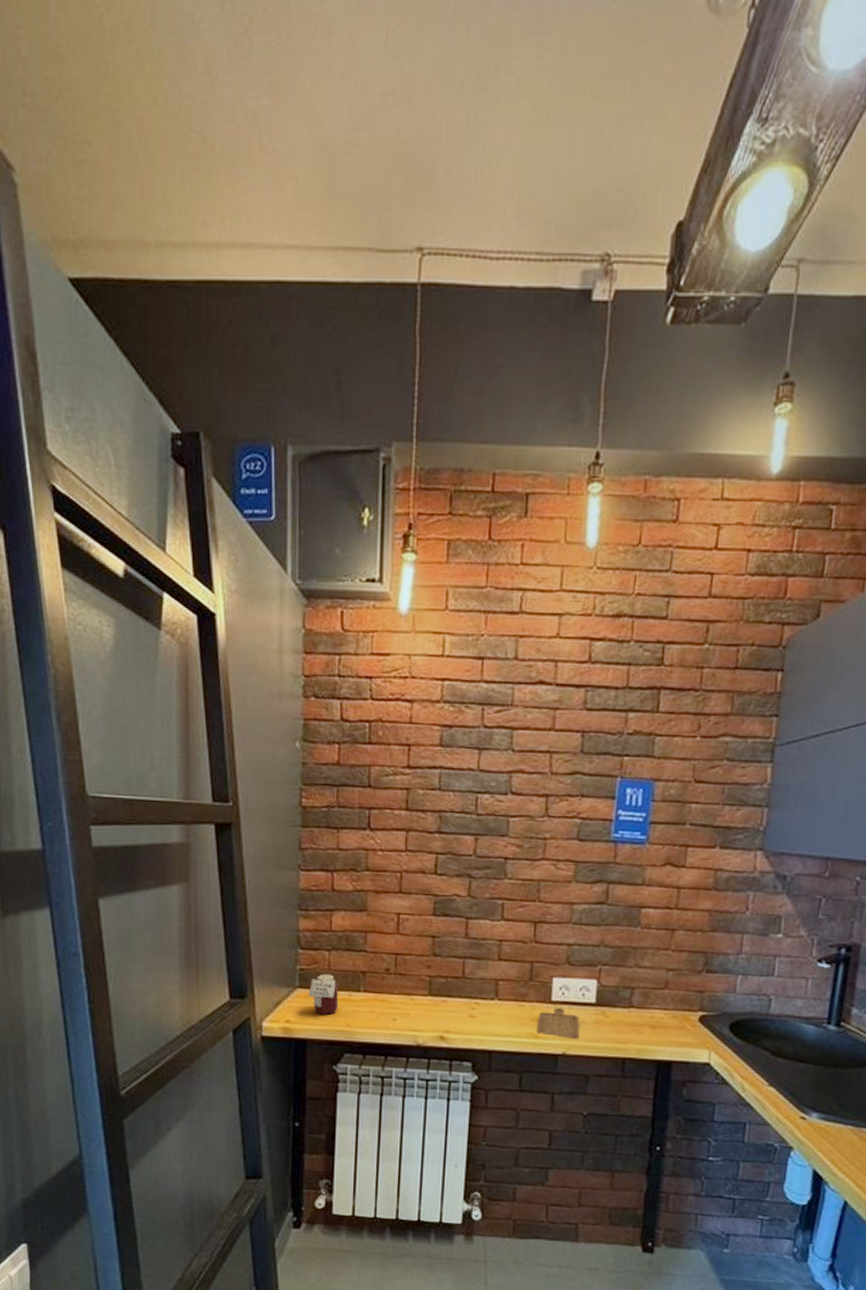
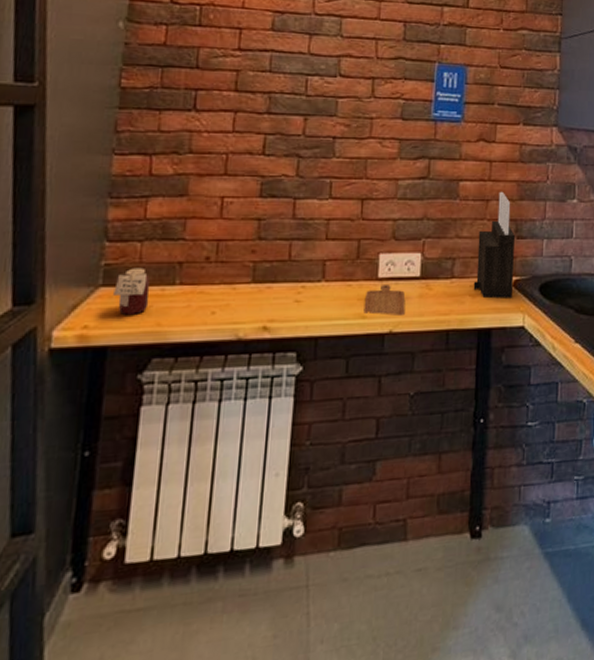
knife block: none [653,921,704,1035] -> present [473,191,515,299]

